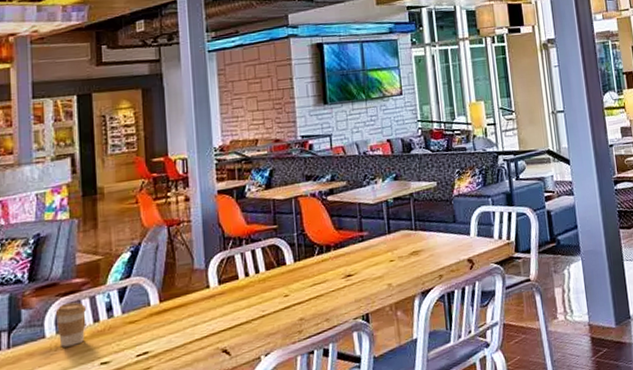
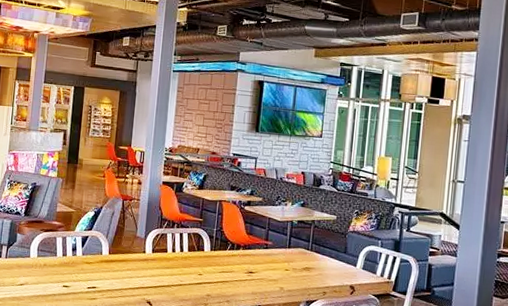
coffee cup: present [55,302,87,347] -> none [38,237,60,268]

